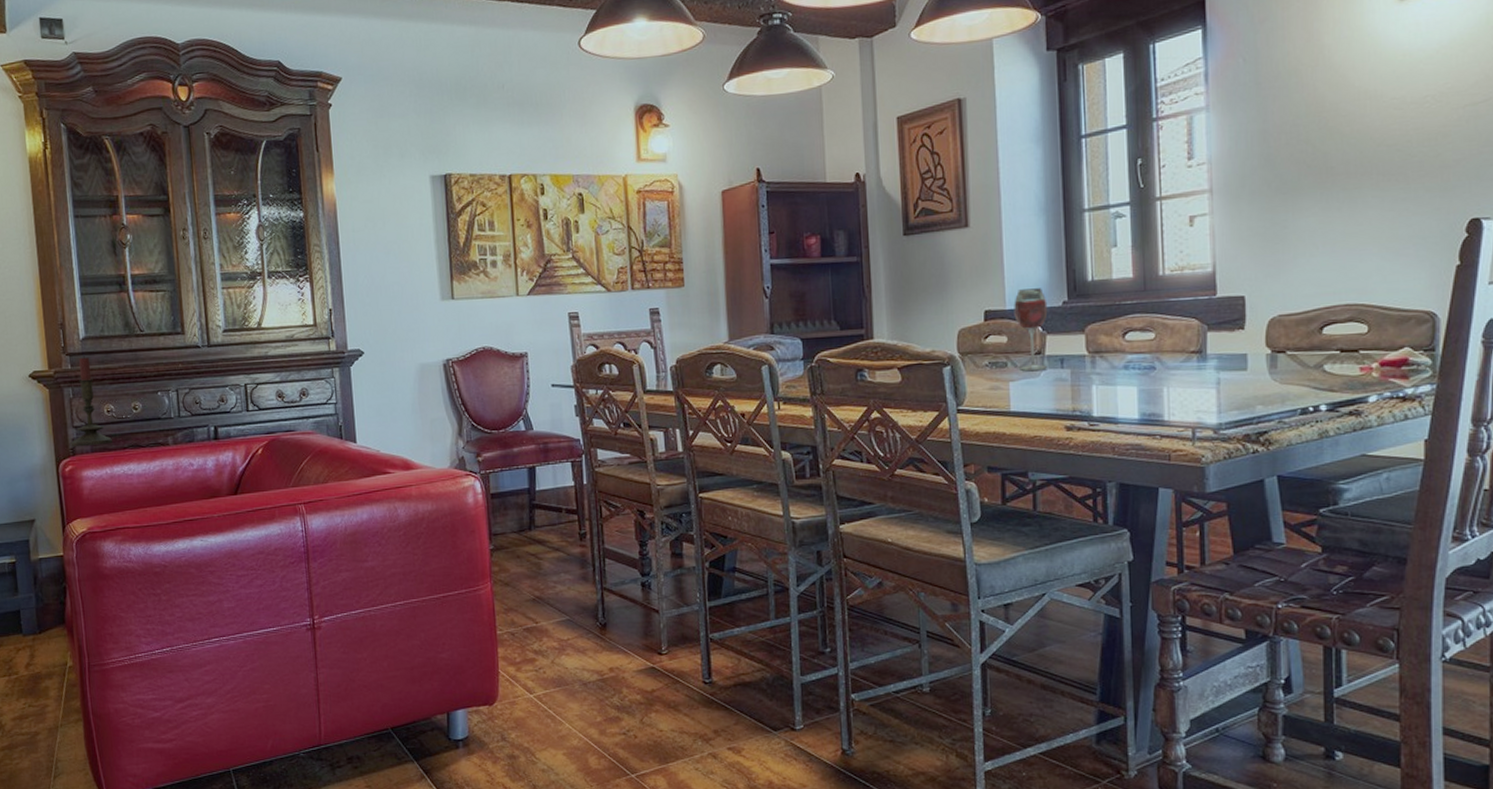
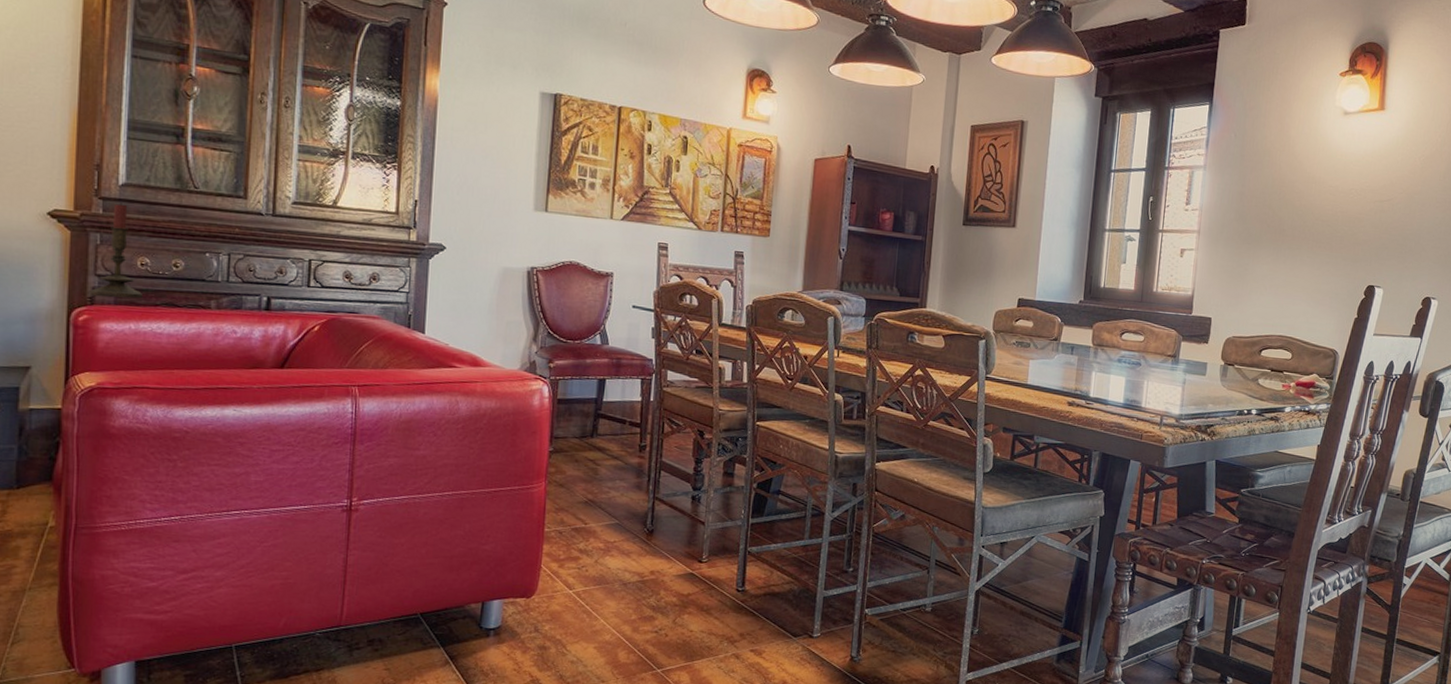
wineglass: present [1014,288,1048,371] -> none [1039,285,1068,354]

